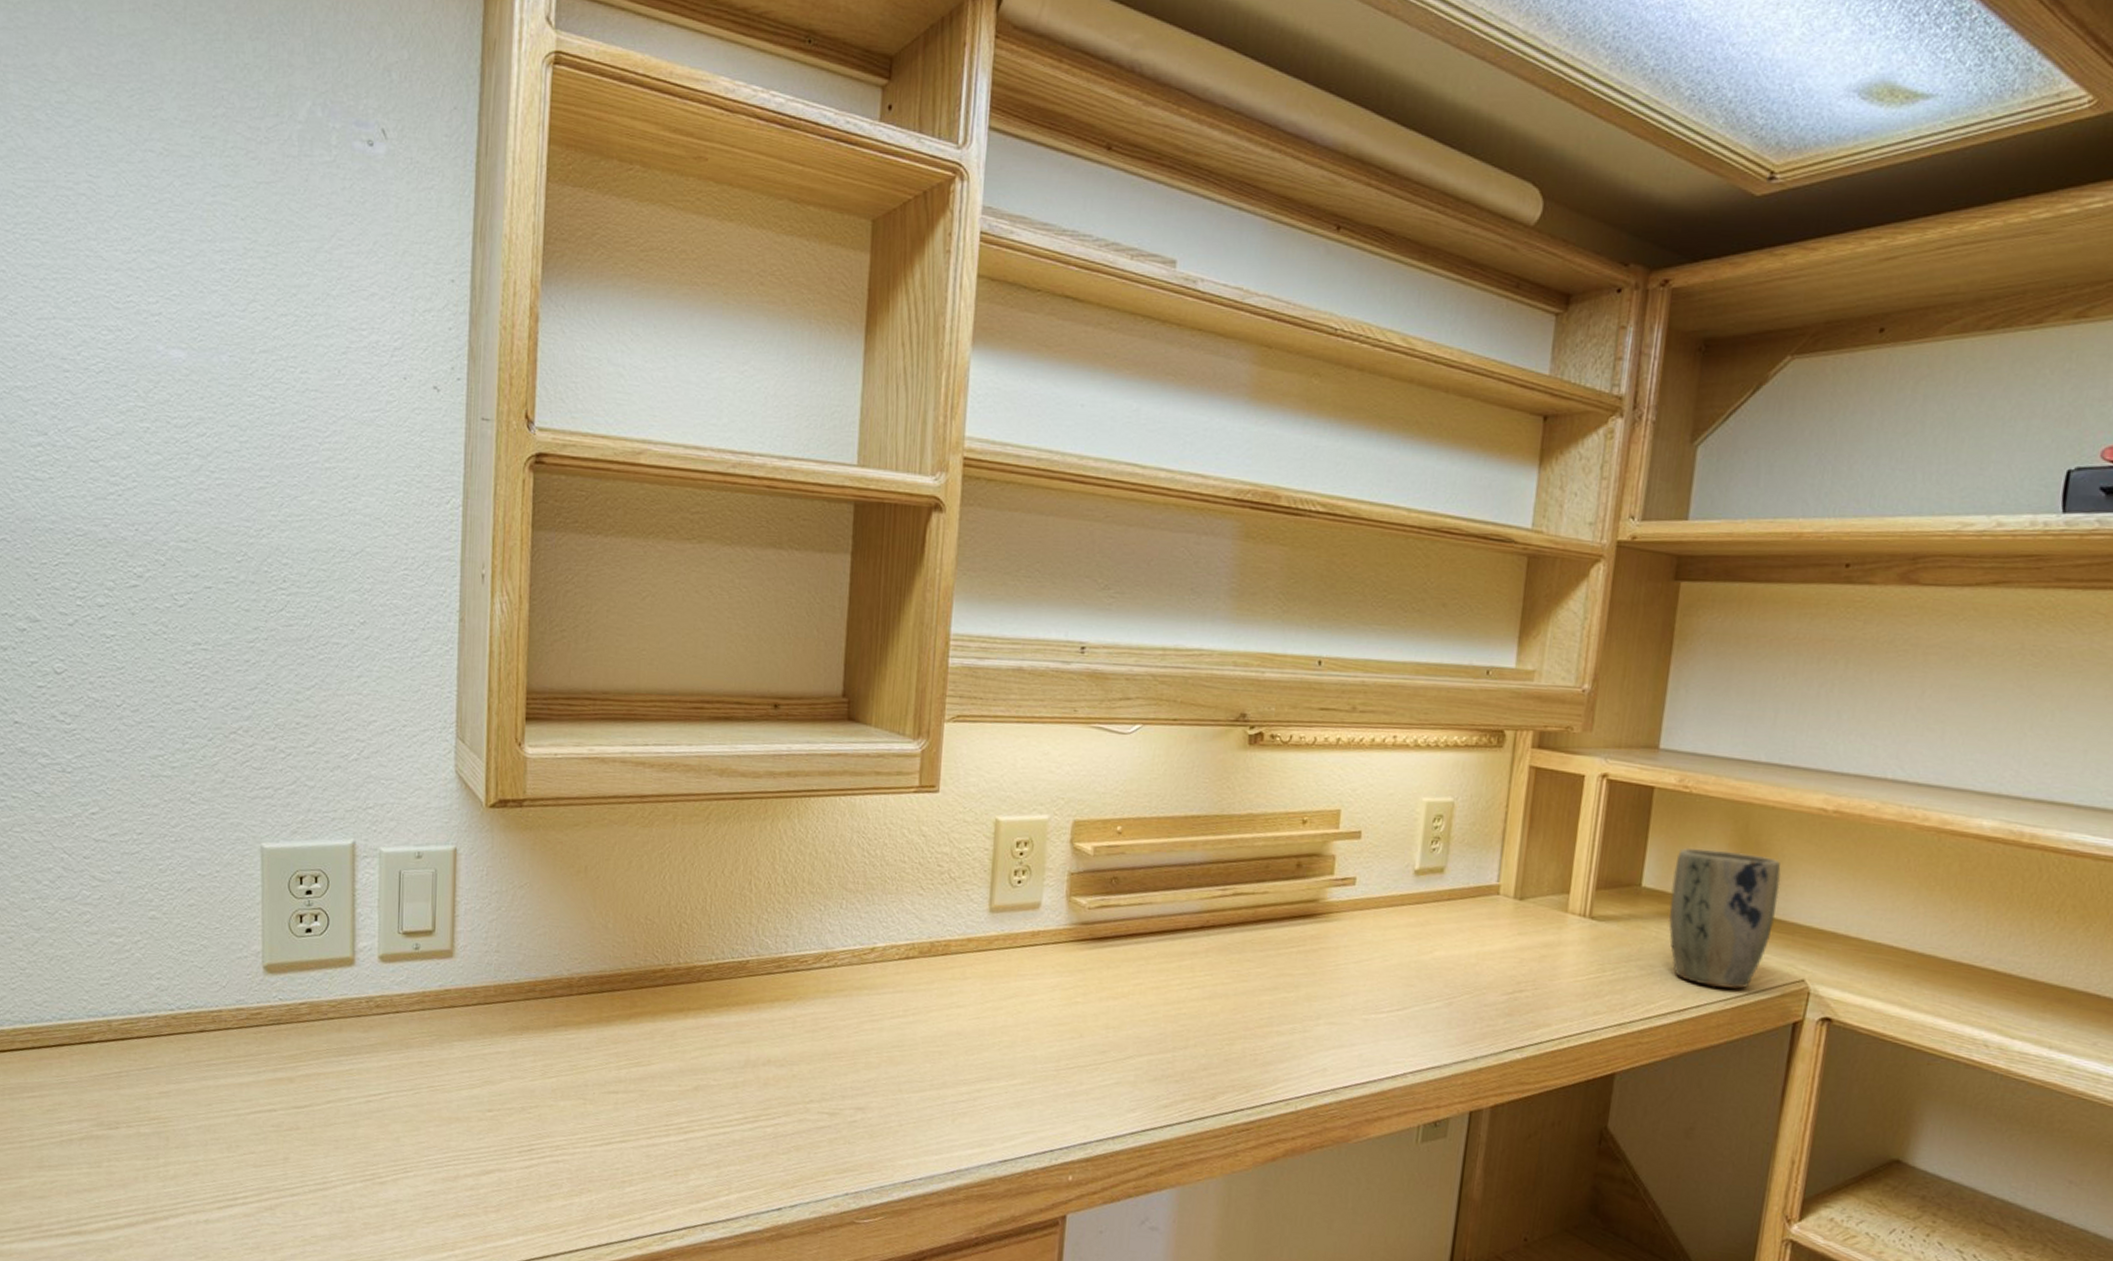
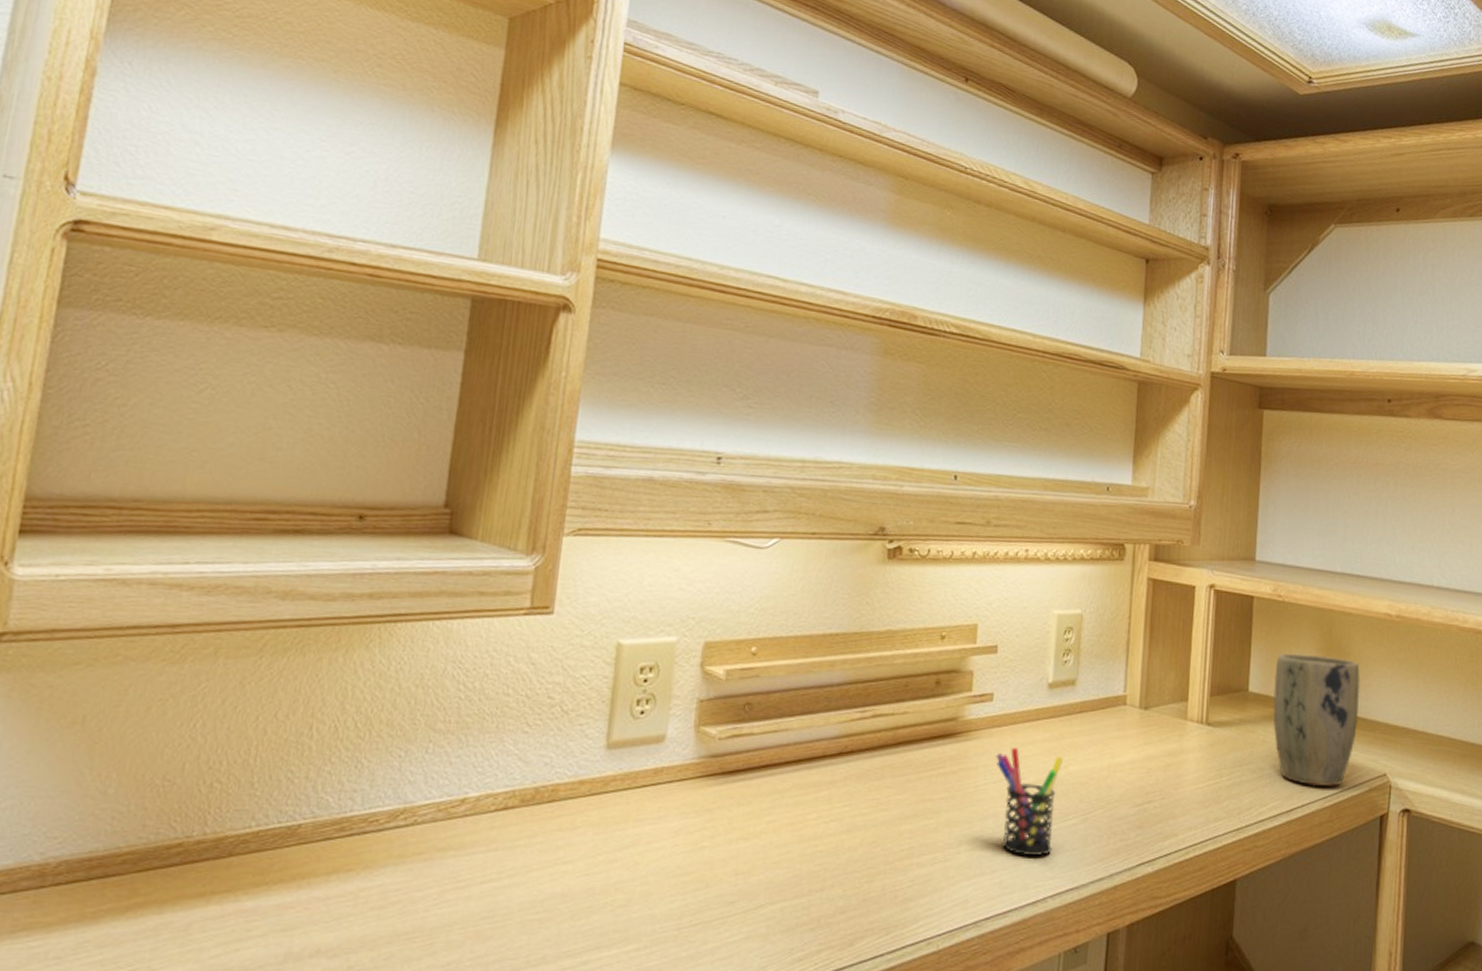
pen holder: none [1357,931,1428,1034] -> present [996,748,1063,856]

